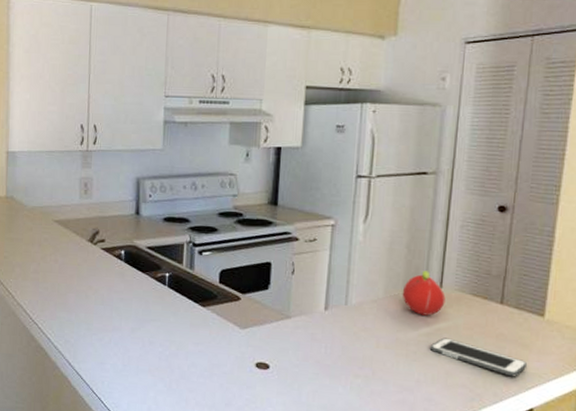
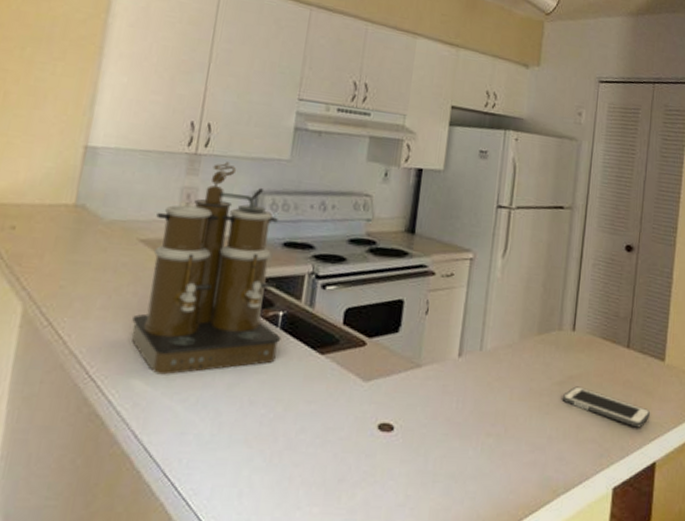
coffee maker: none [57,155,169,321] -> present [131,162,282,375]
fruit: present [402,270,446,316] -> none [537,311,578,362]

